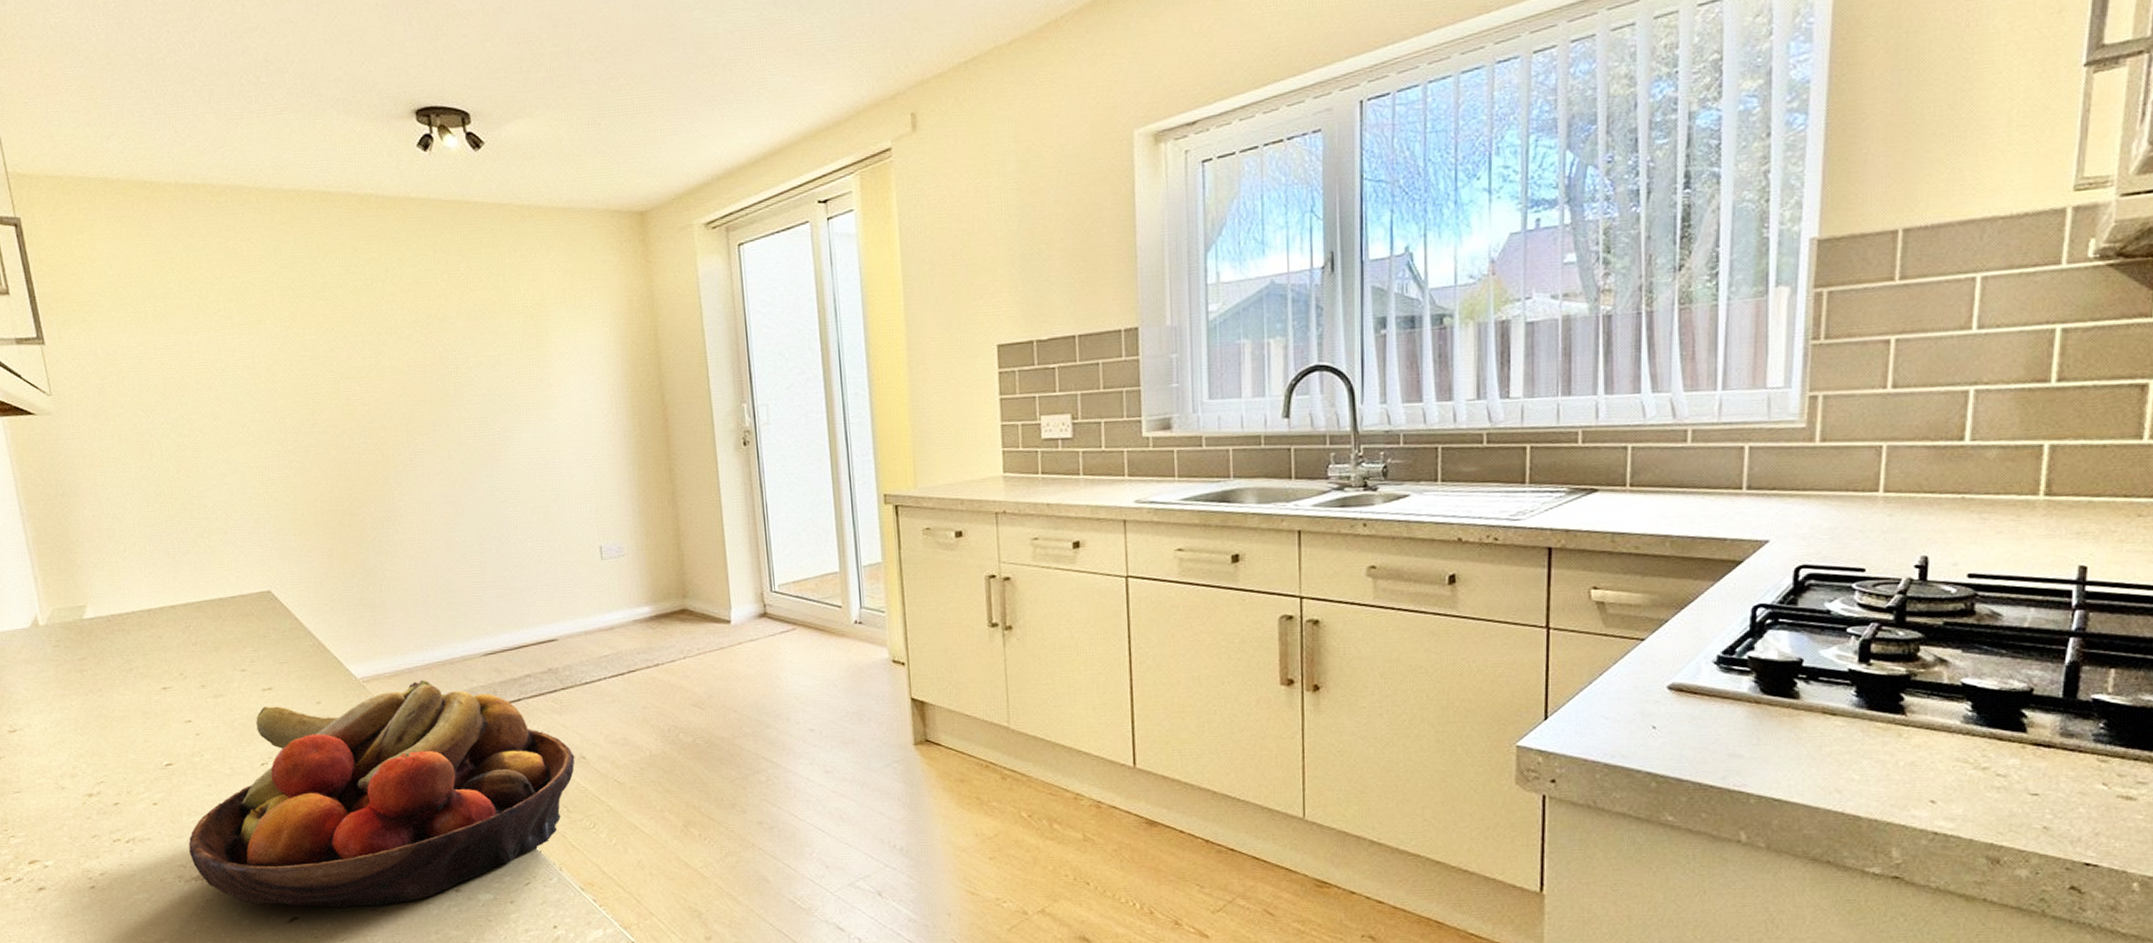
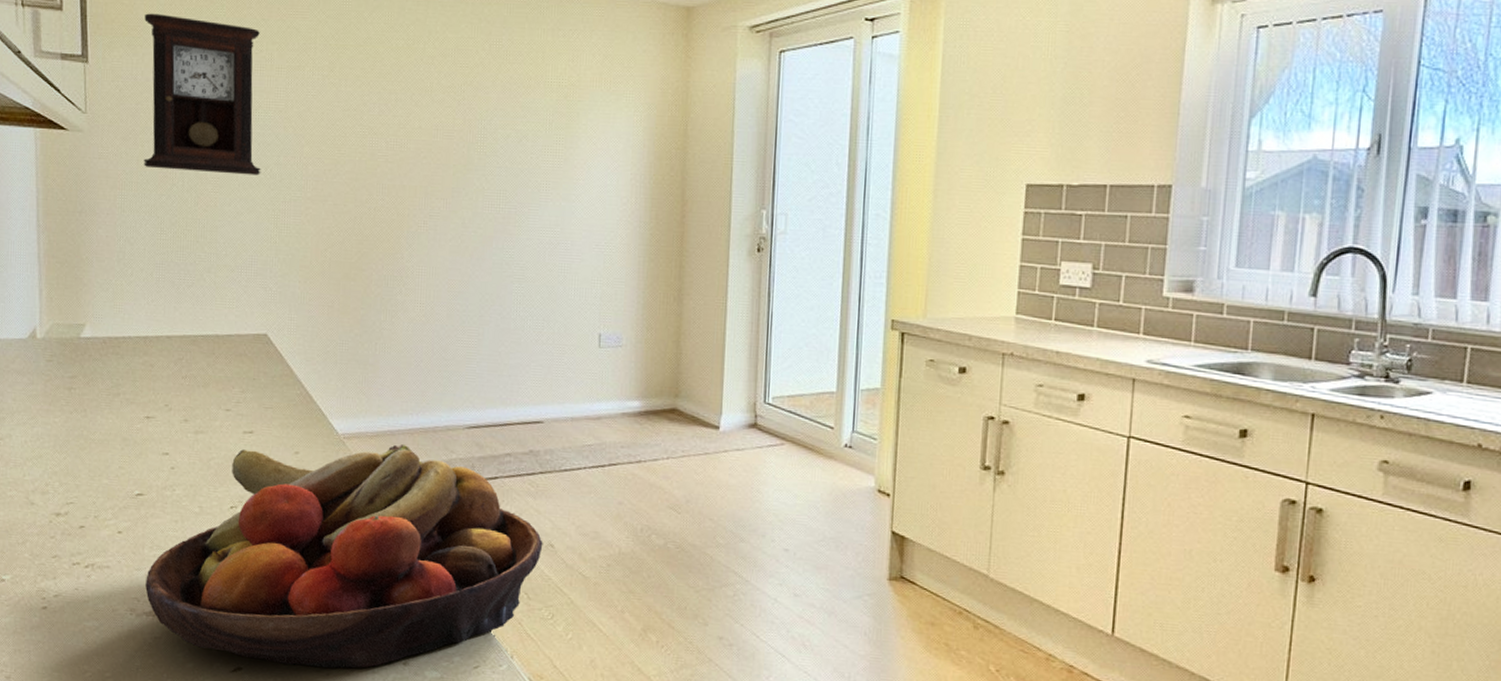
pendulum clock: none [94,285,239,442] -> present [143,13,261,176]

